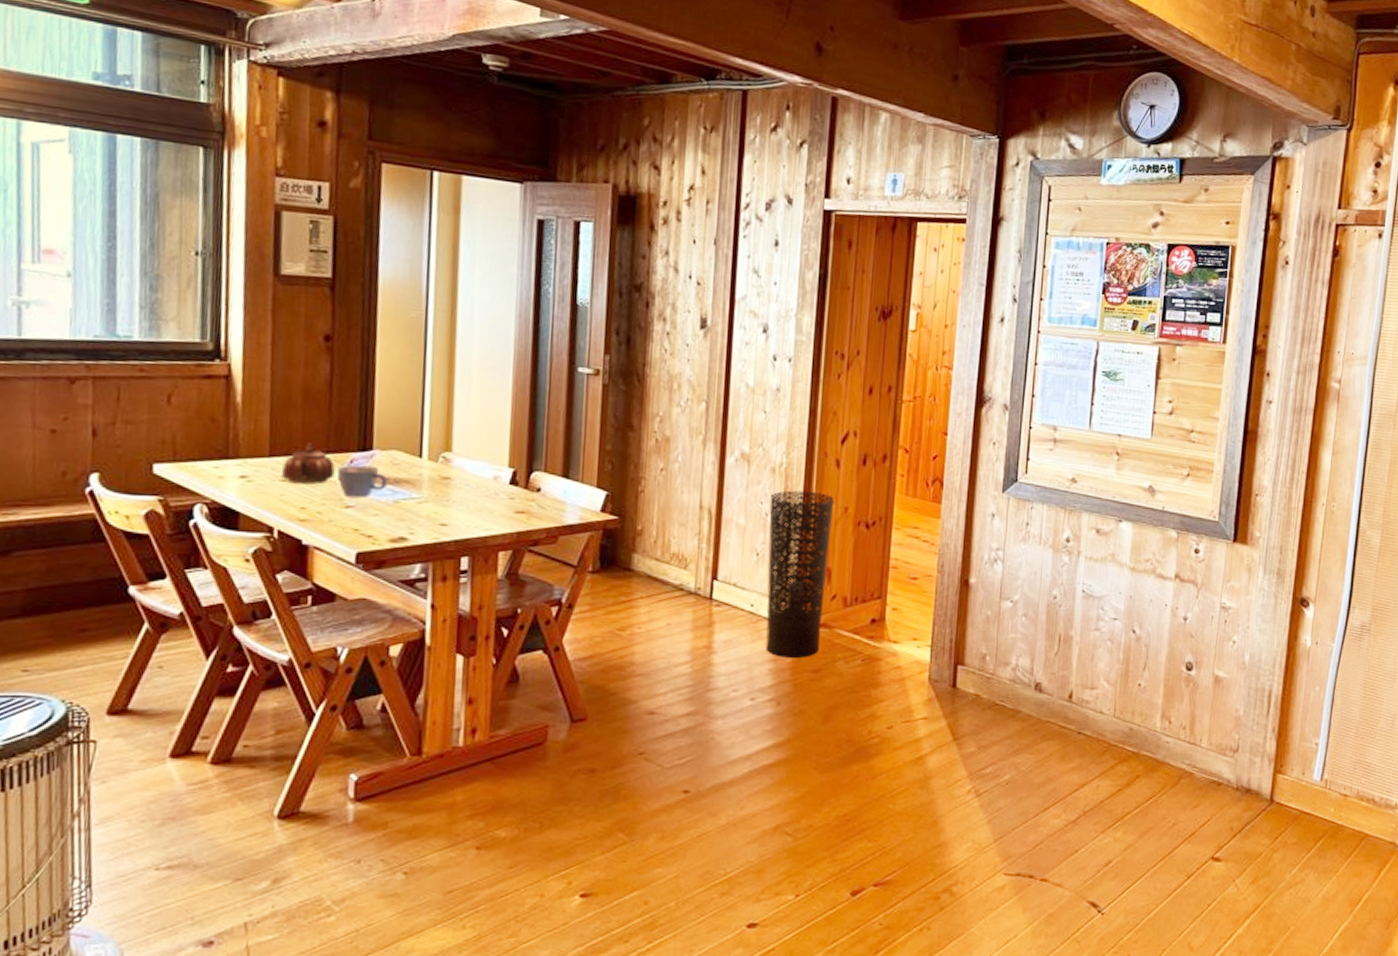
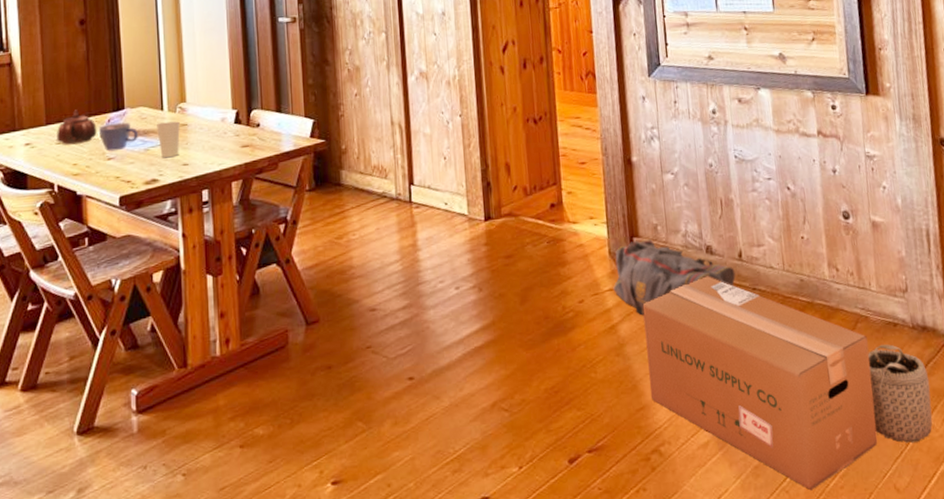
cup: none [411,472,441,515] -> present [157,121,180,158]
umbrella stand: present [765,490,834,658] -> none [449,97,509,248]
duffel bag: none [927,668,1062,749] -> present [613,238,736,316]
box: none [950,714,1188,943] -> present [642,276,878,491]
basket: none [1179,803,1244,903] -> present [868,344,933,443]

